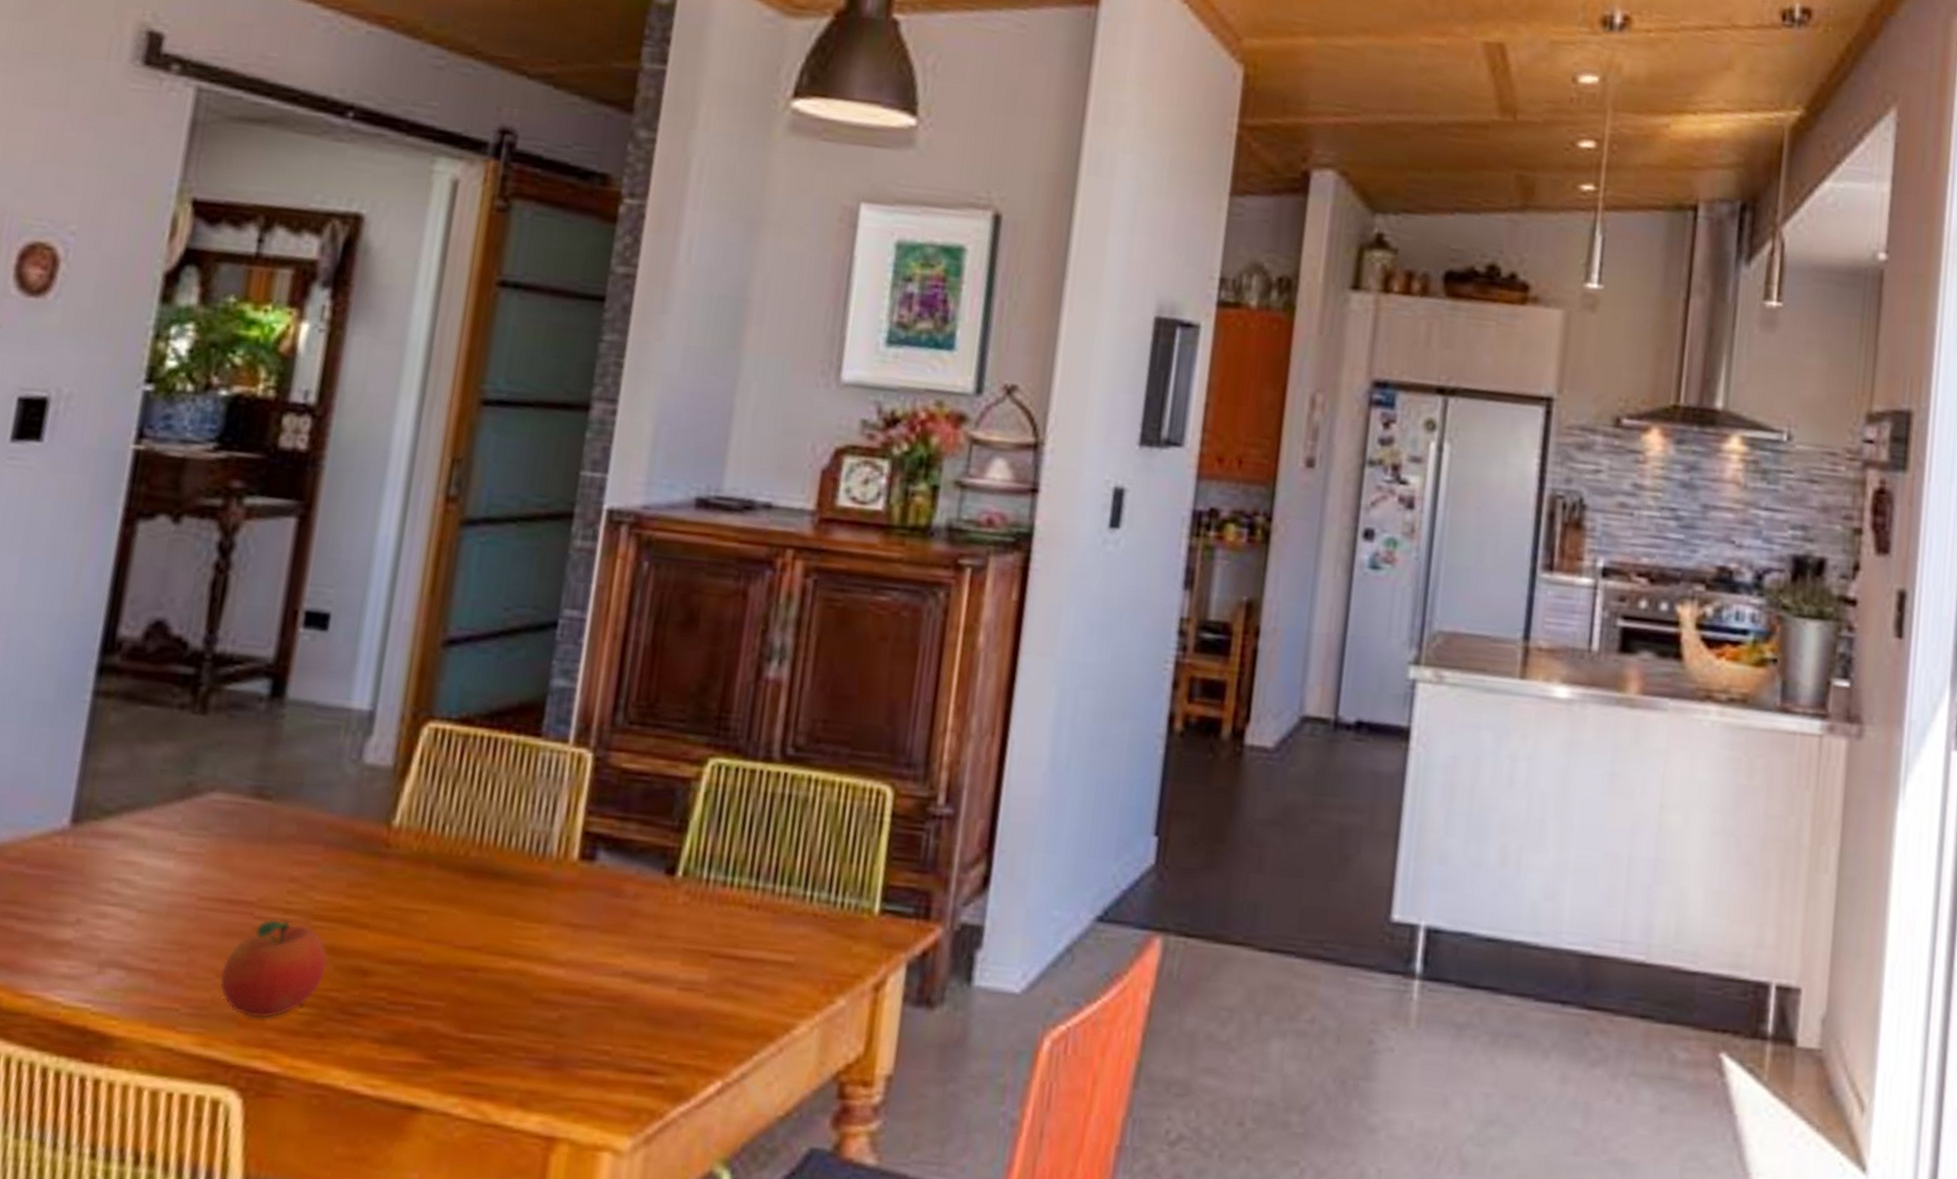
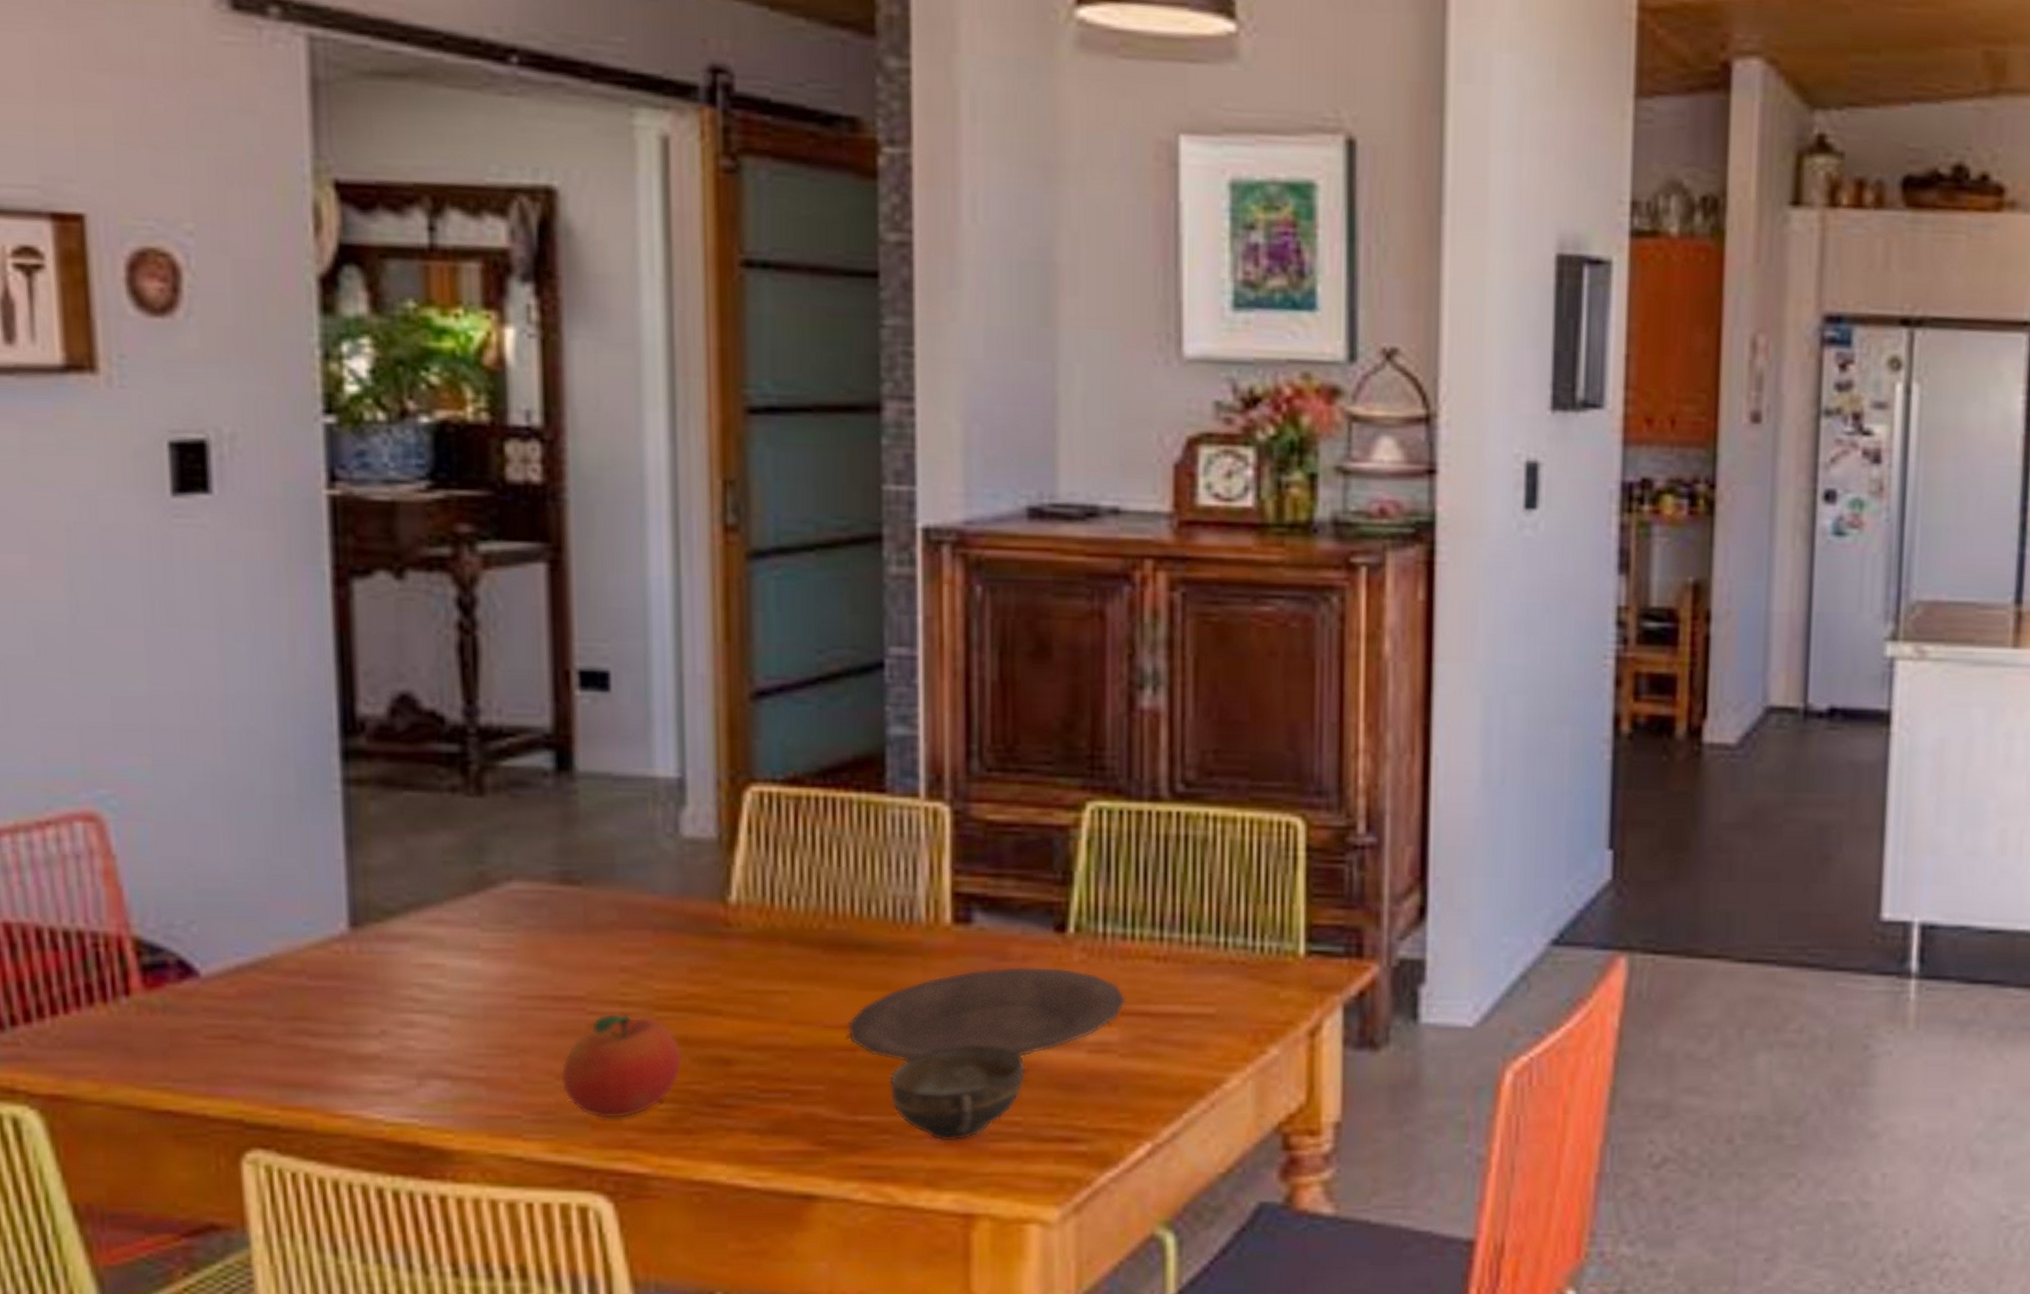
plate: none [473,903,718,990] -> present [848,966,1125,1061]
cup: none [499,974,623,1065] -> present [889,1046,1026,1141]

